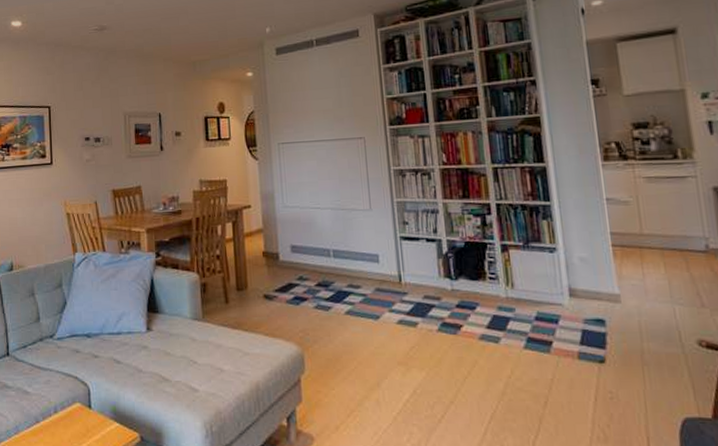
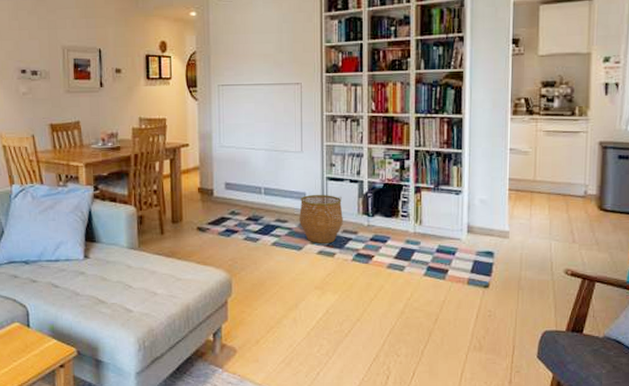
basket: none [373,255,423,311] -> present [299,194,343,243]

